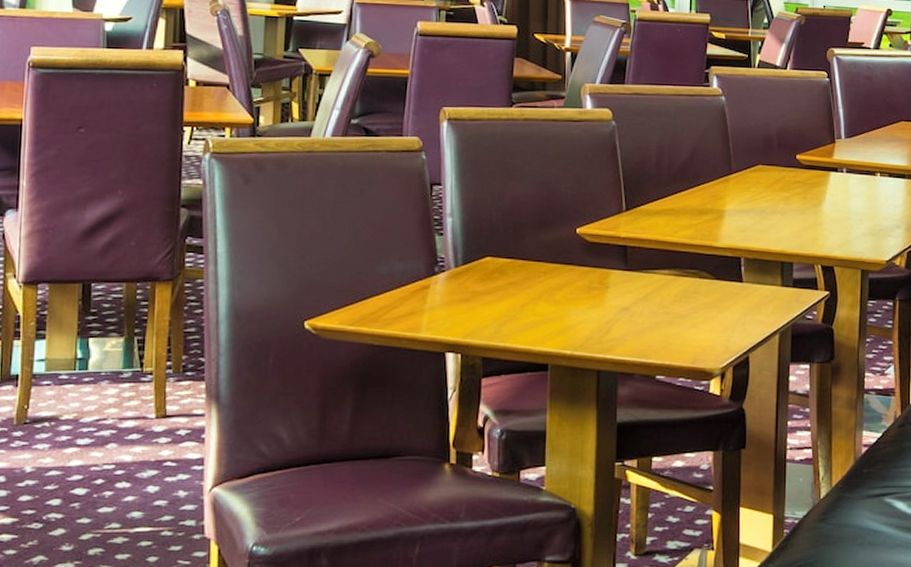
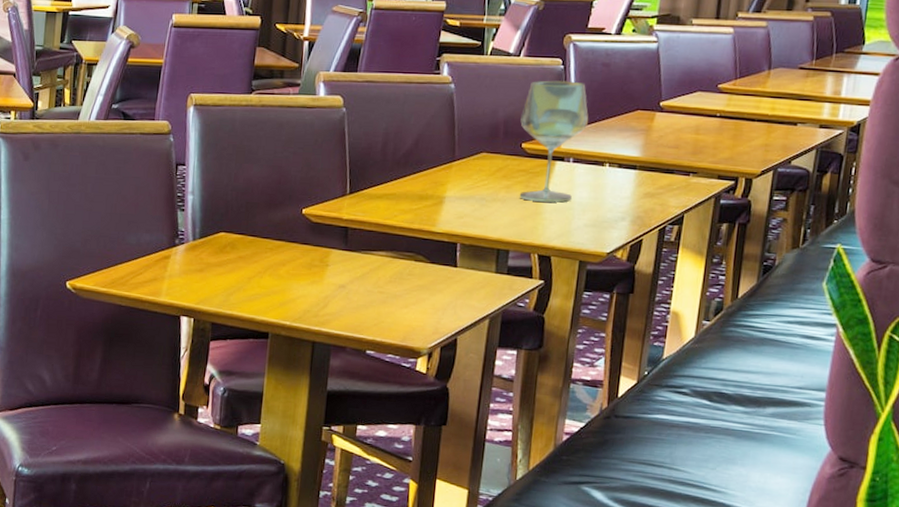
wine glass: none [793,92,858,213] -> present [519,80,589,203]

